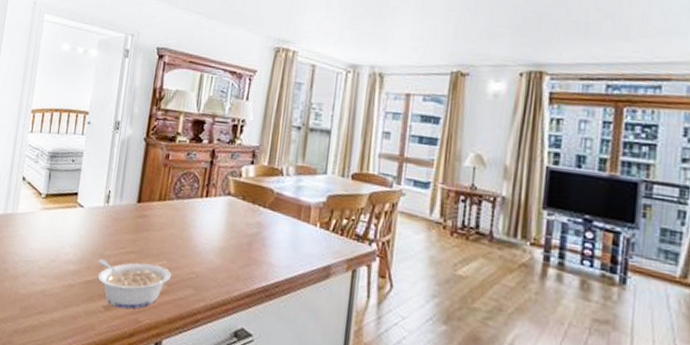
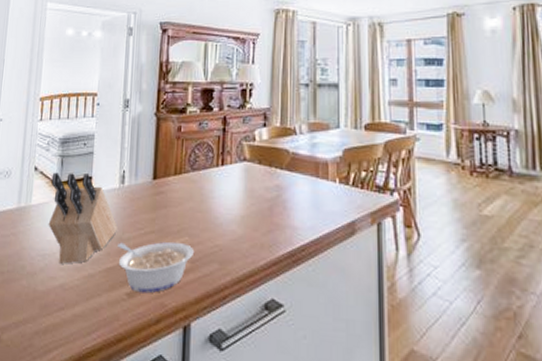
knife block: none [32,184,99,273] -> present [48,172,117,264]

